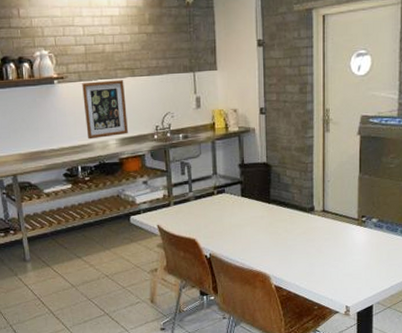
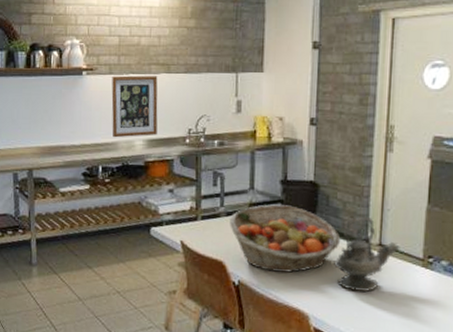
fruit basket: none [197,185,292,244] -> present [229,204,341,273]
teapot: none [287,188,339,251] -> present [334,216,400,292]

